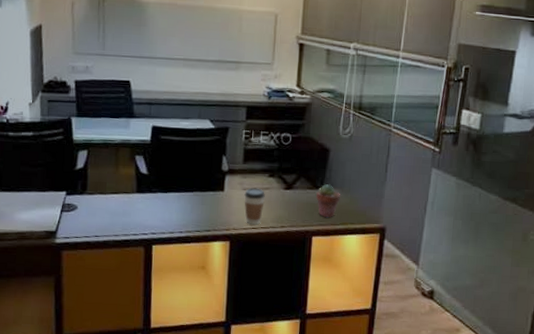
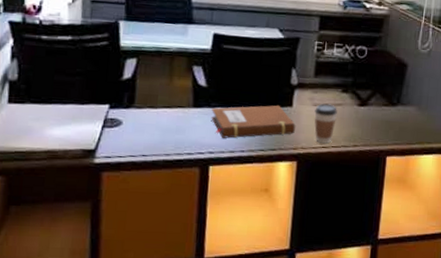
notebook: none [152,189,227,221] -> present [211,105,295,138]
potted succulent: present [316,184,340,218] -> none [392,101,417,137]

